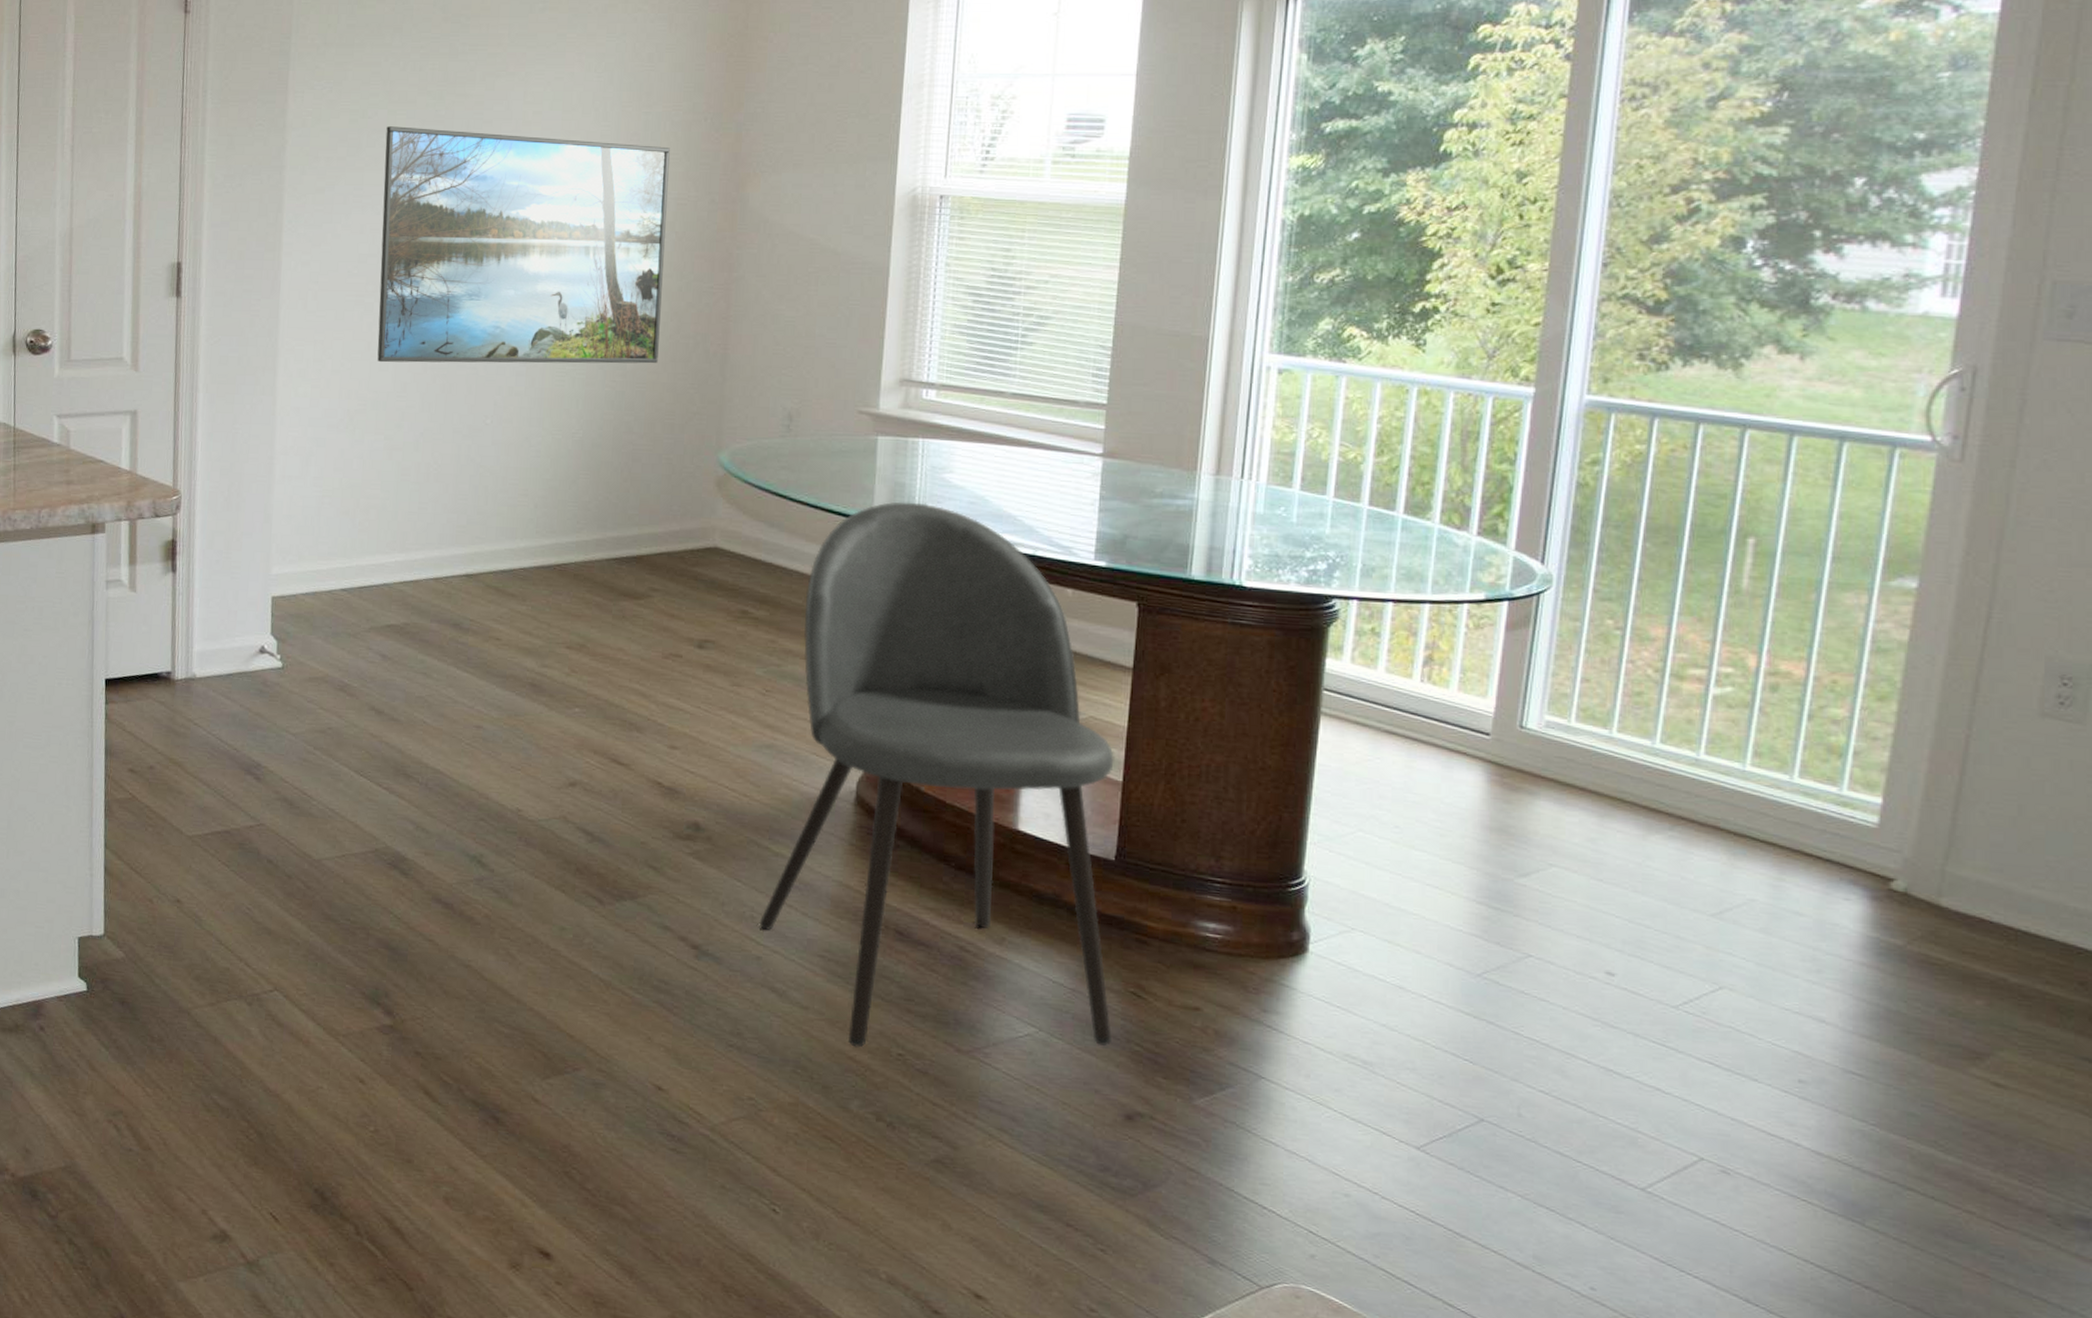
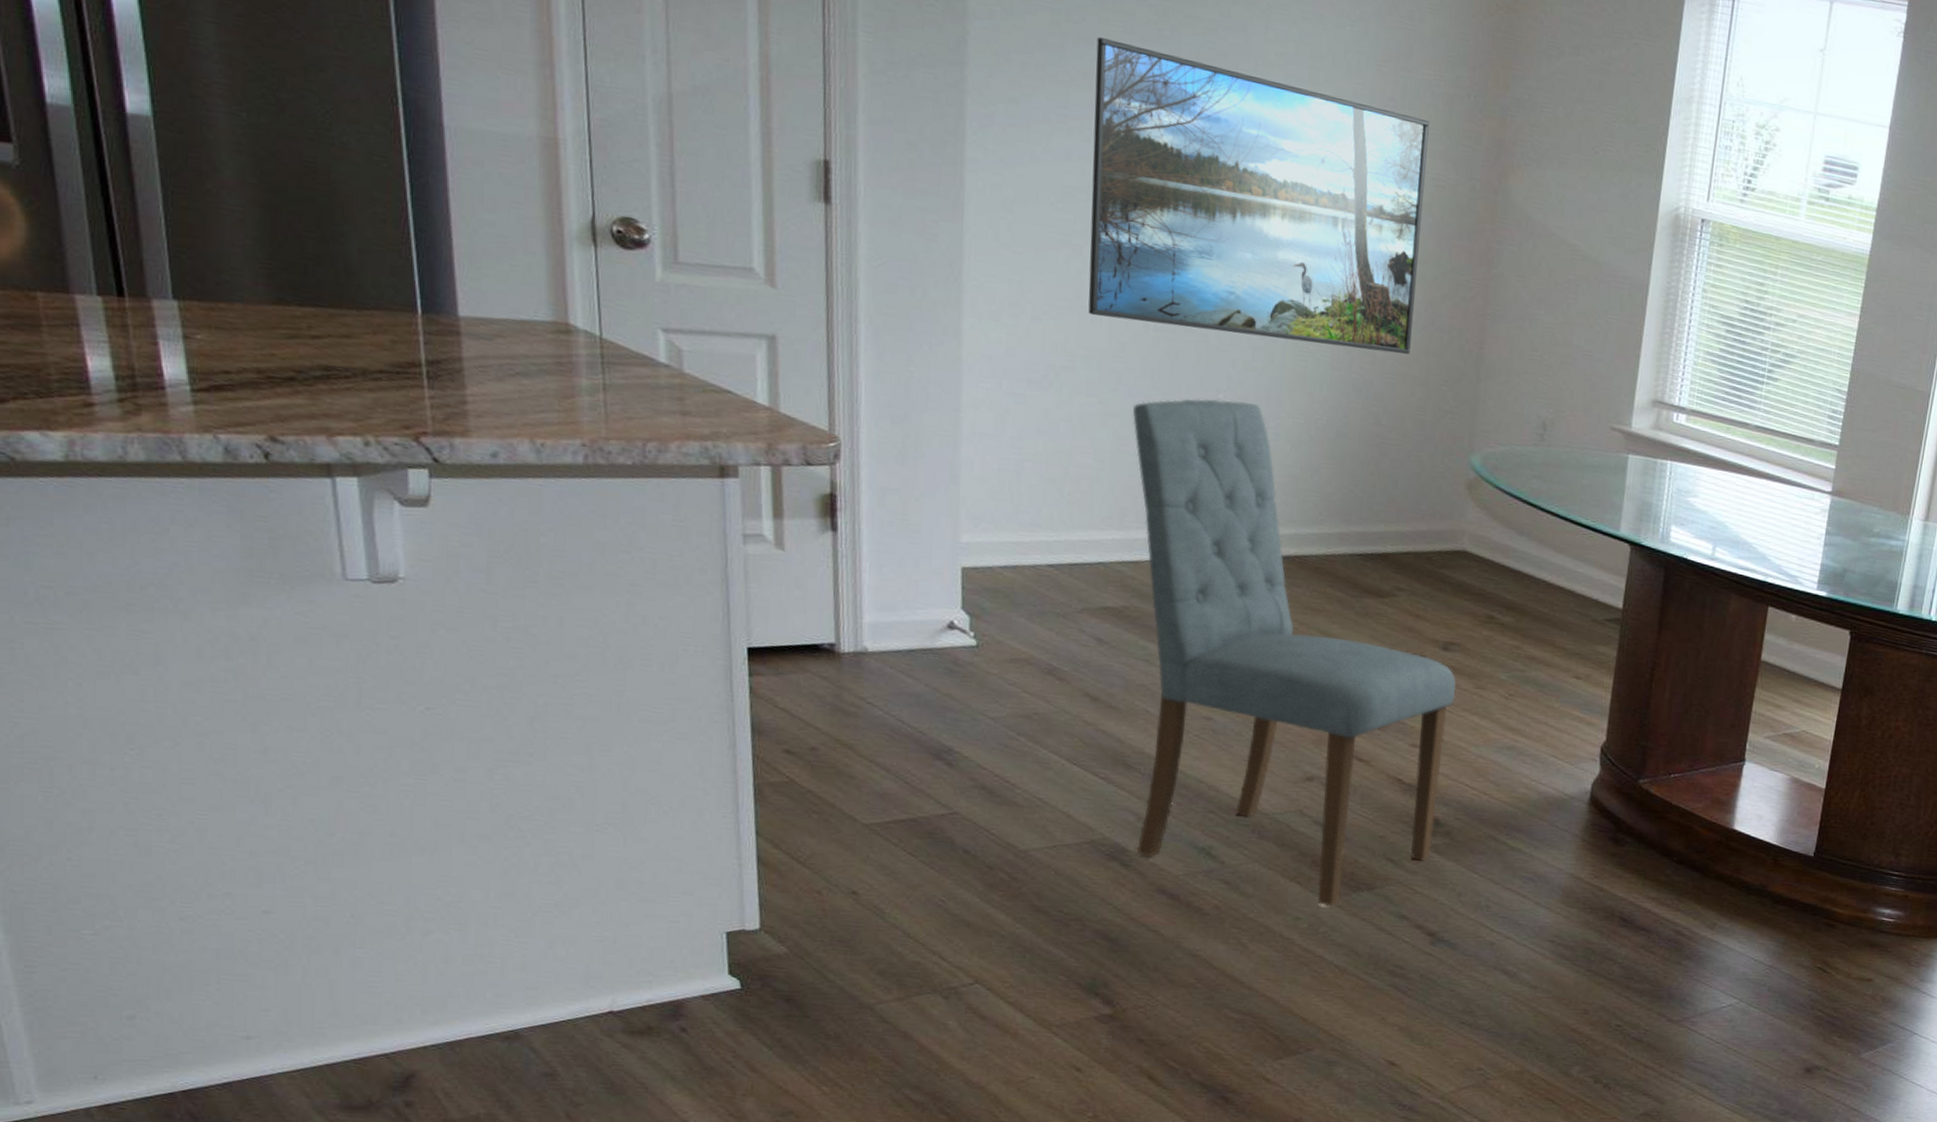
dining chair: none [413,424,712,916] -> present [1133,398,1456,906]
dining chair: present [759,501,1114,1048] -> none [1493,520,1820,1021]

